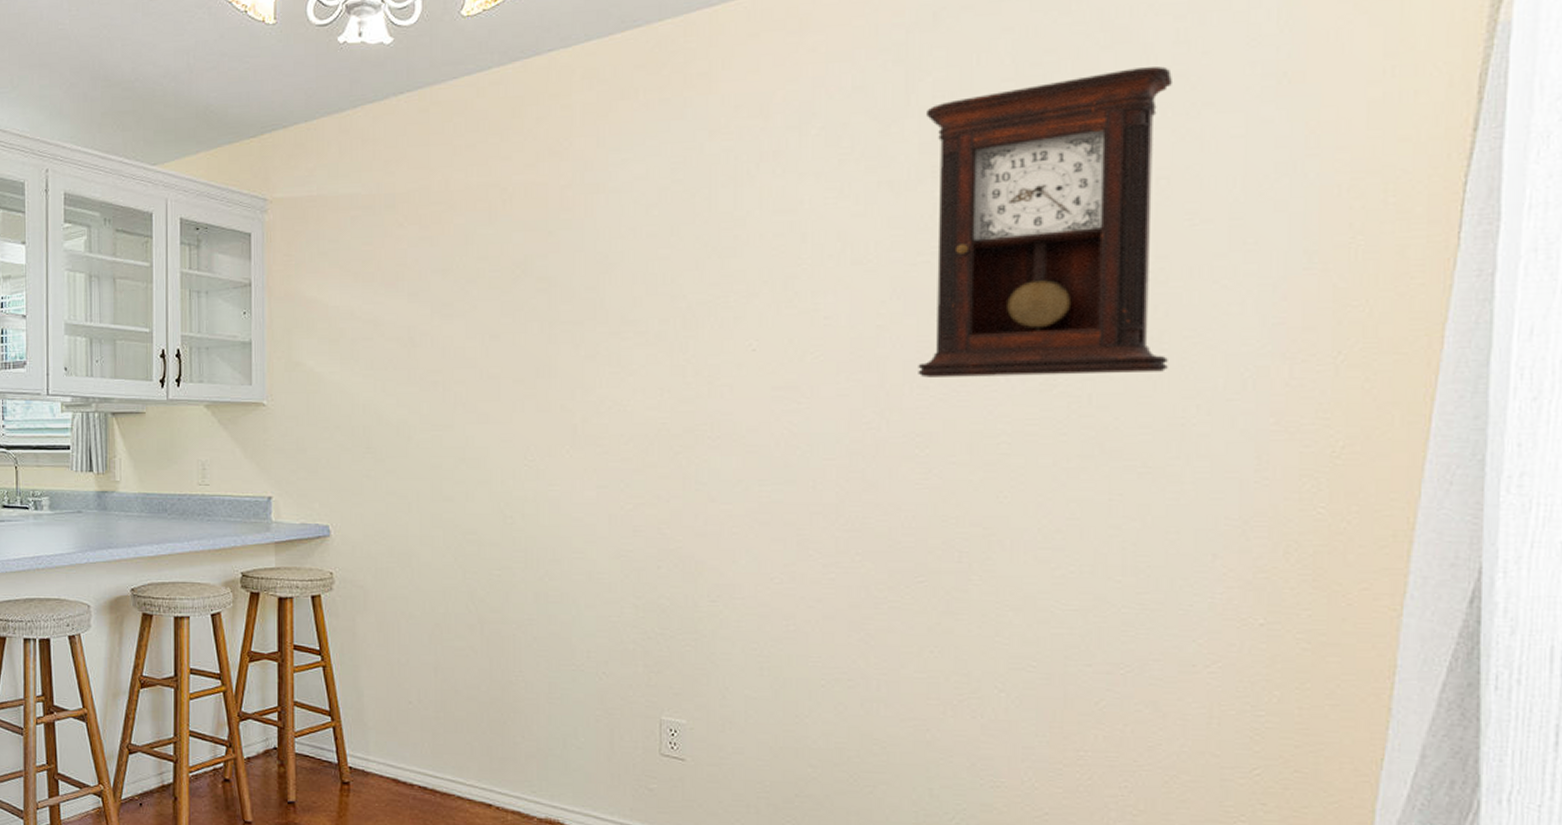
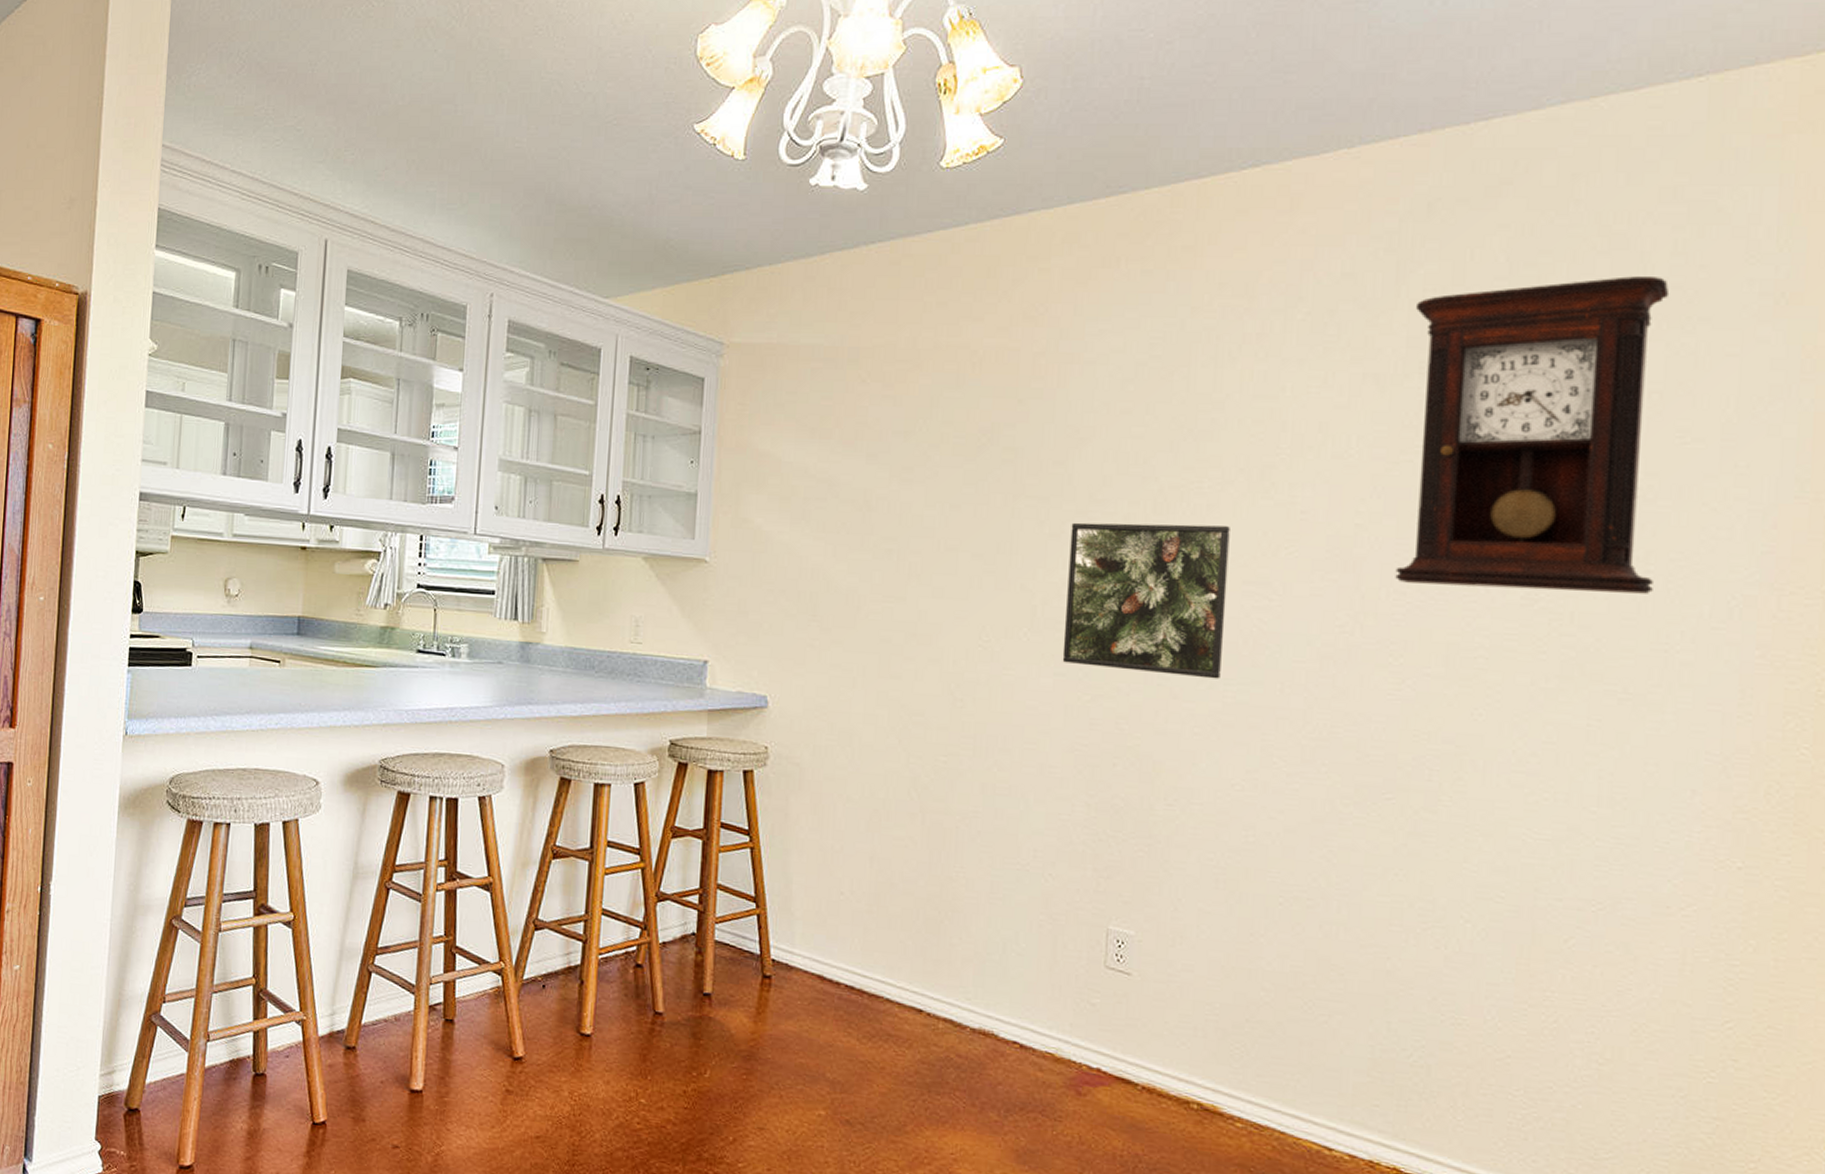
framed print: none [604,336,757,481] -> present [1062,522,1230,679]

